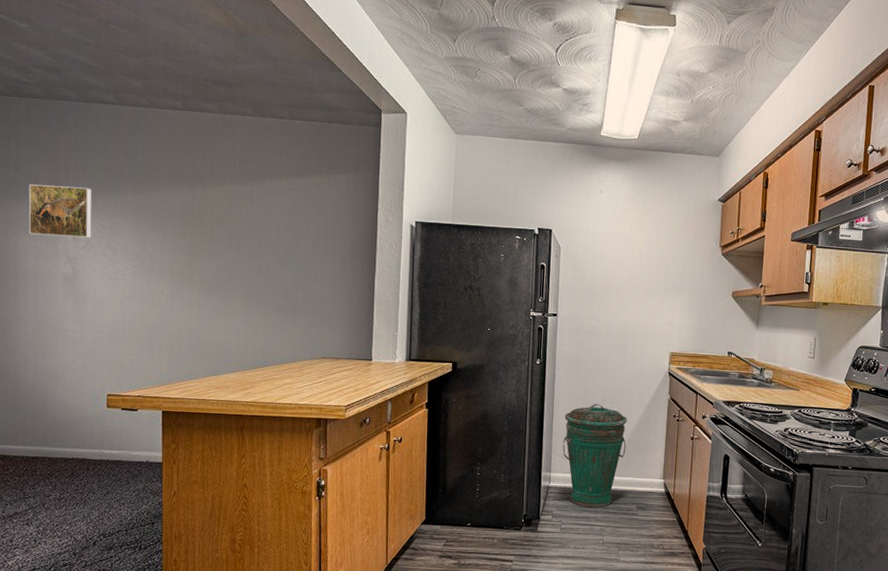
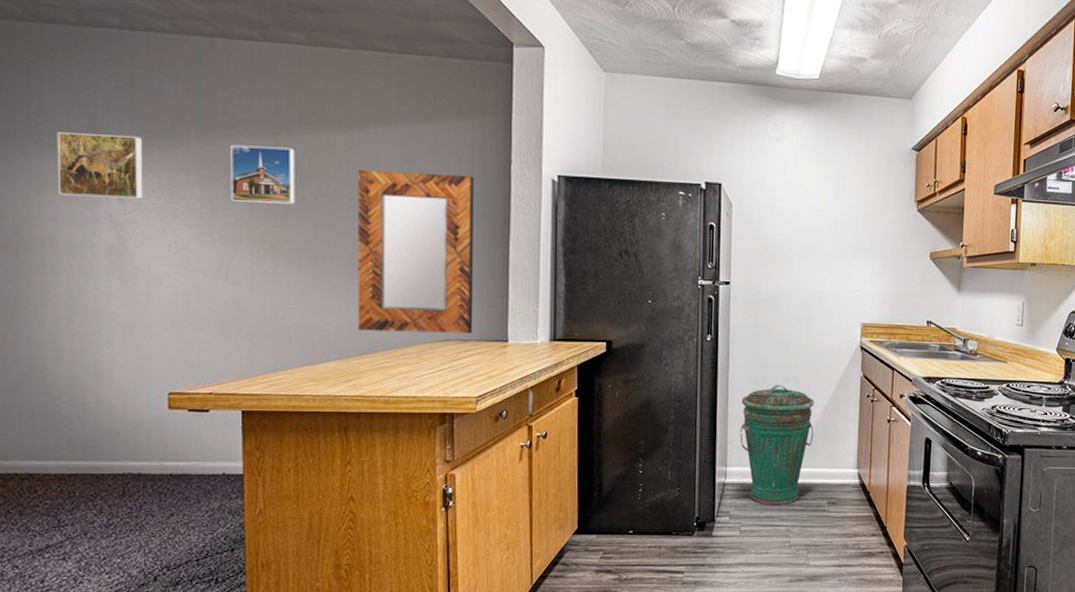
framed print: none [157,194,208,244] -> present [231,144,295,204]
home mirror: none [252,216,348,353] -> present [357,170,474,334]

